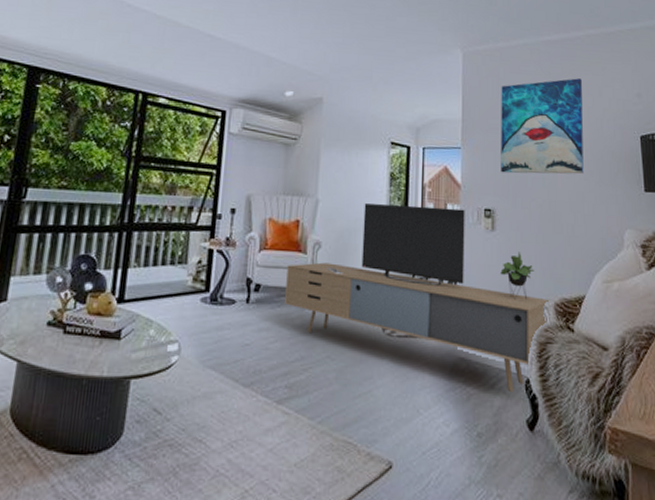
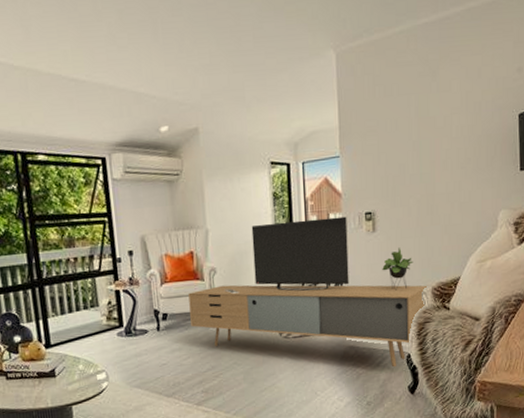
wall art: present [501,78,584,175] -> none [377,61,461,175]

